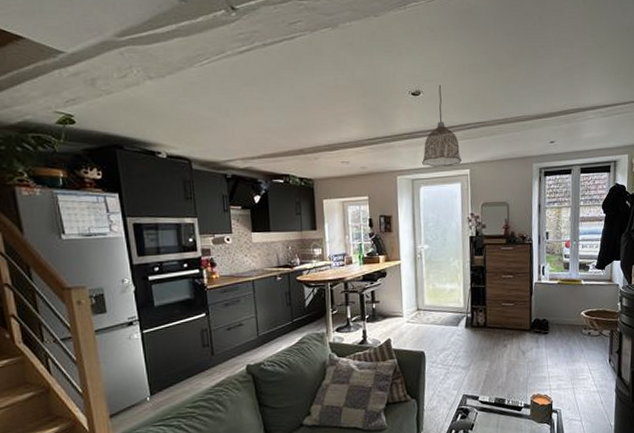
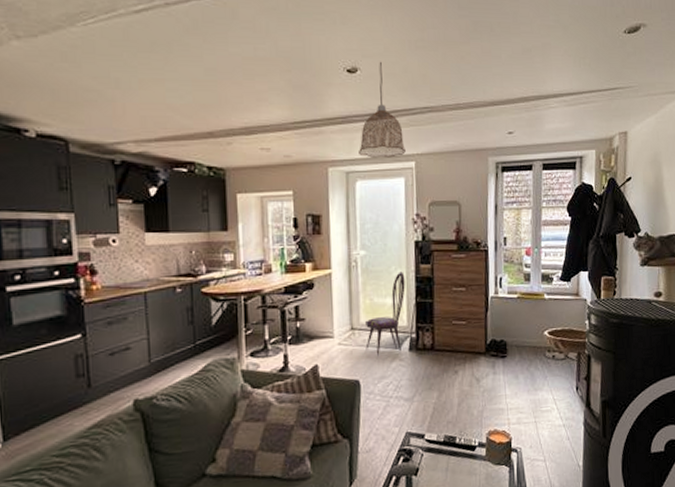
dining chair: none [428,262,462,333] -> present [364,272,405,357]

